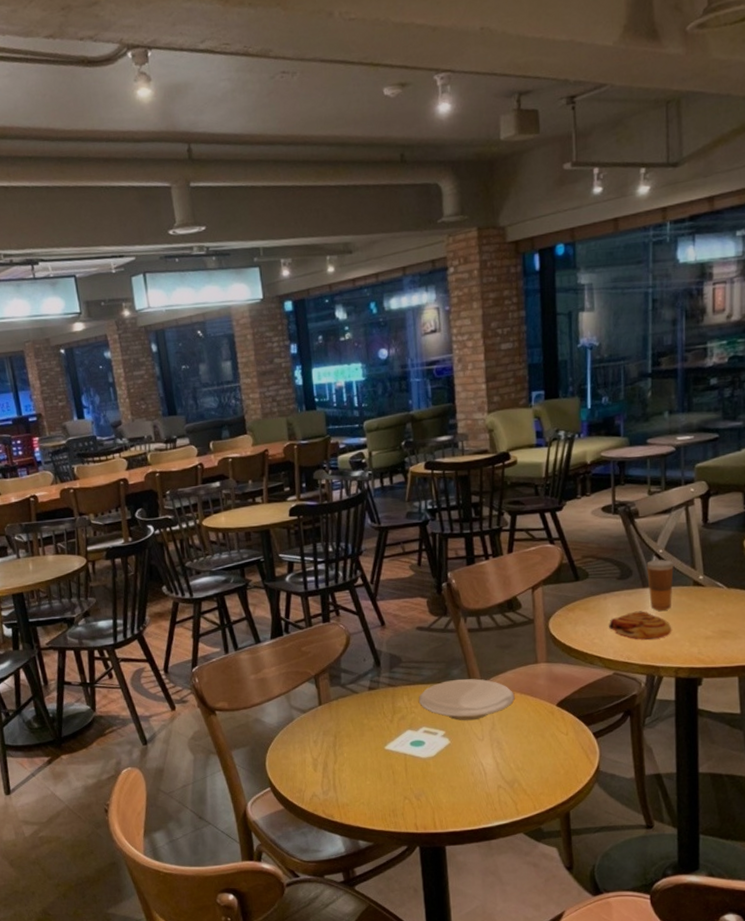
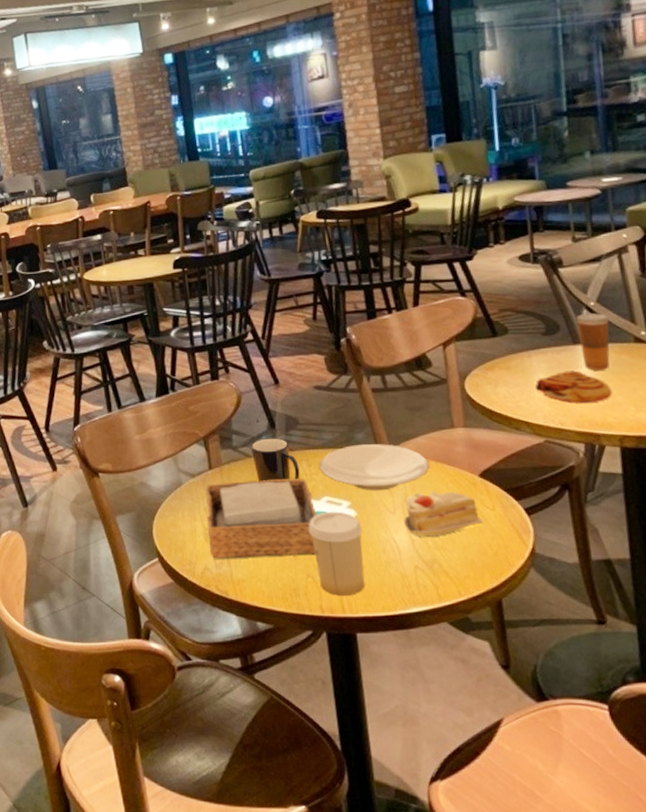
napkin holder: none [315,712,415,786] -> present [205,479,317,559]
mug: none [357,675,401,715] -> present [250,438,300,482]
cup: none [407,740,455,814] -> present [308,511,365,596]
pastry: none [491,720,558,760] -> present [404,491,483,537]

